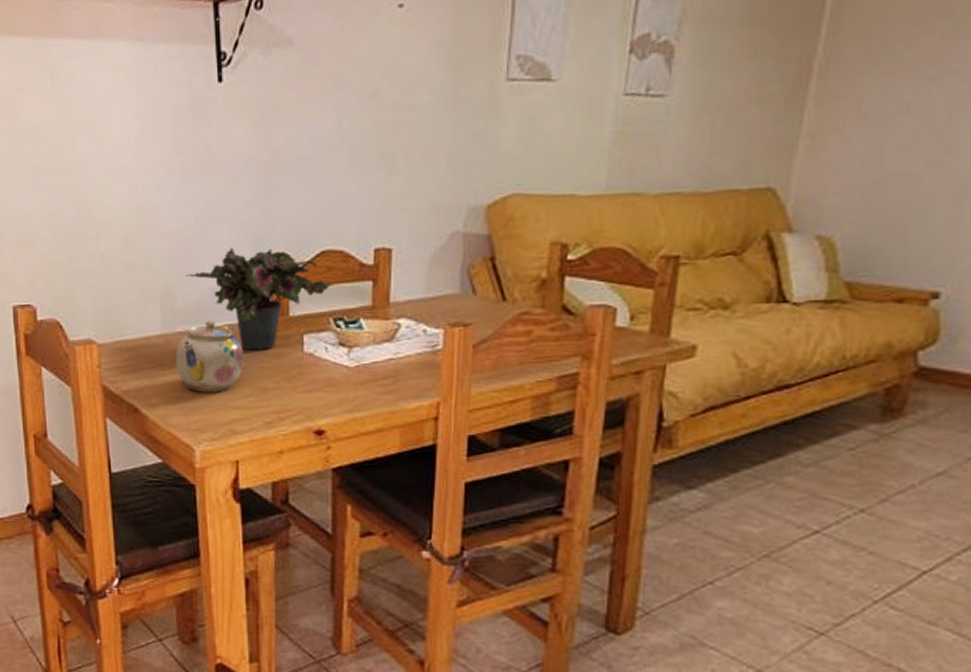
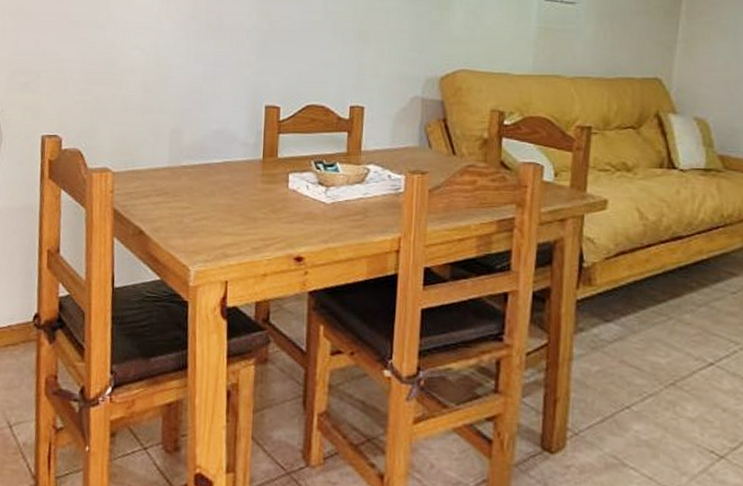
teapot: present [176,320,244,393] -> none [179,157,238,220]
potted plant: present [185,247,333,350] -> none [193,97,315,185]

